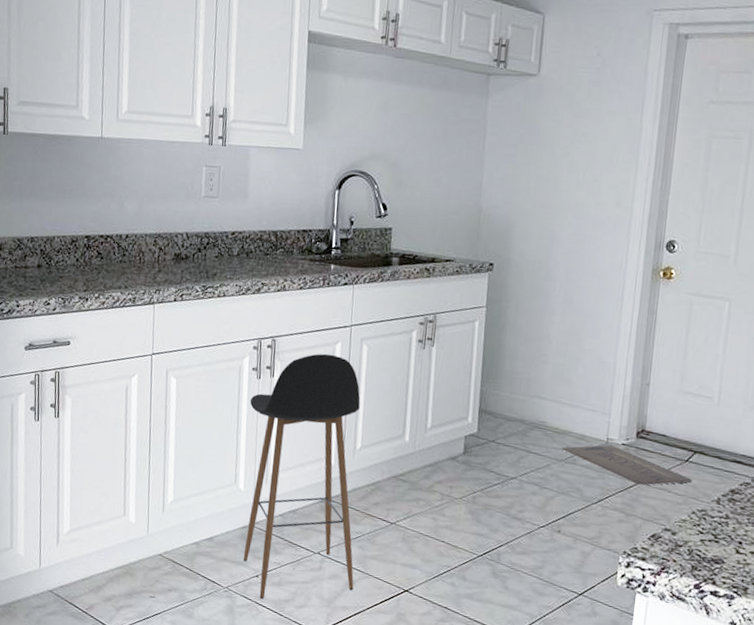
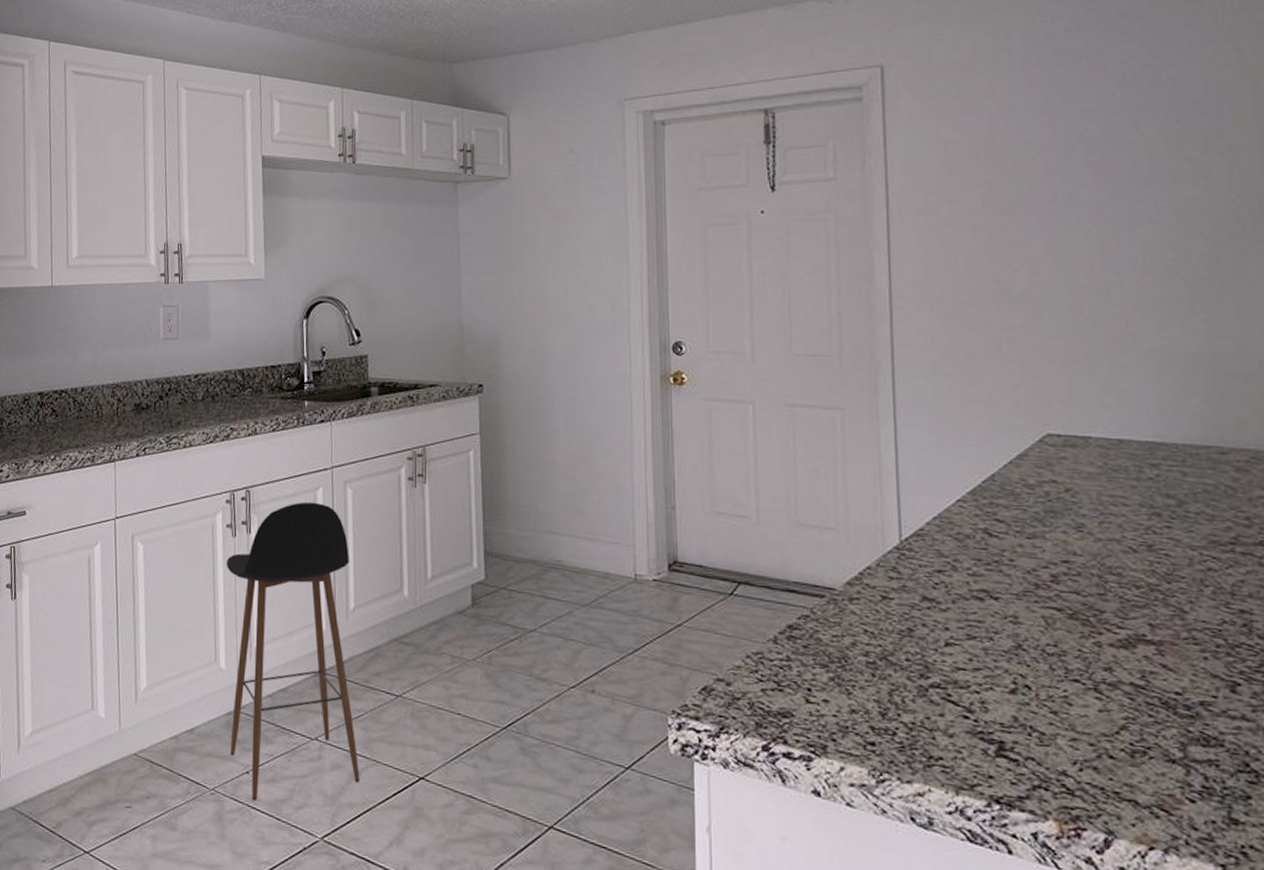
doormat: present [561,445,692,486] -> none [583,583,740,628]

